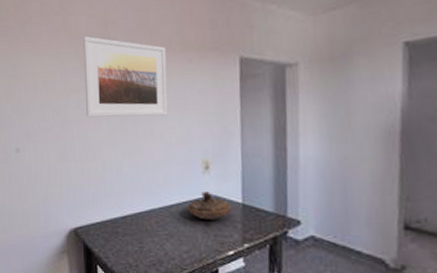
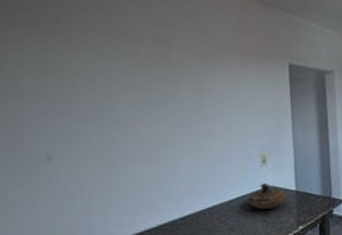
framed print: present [83,36,168,118] -> none [135,36,226,119]

